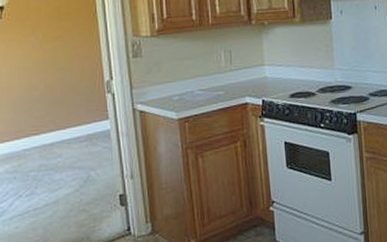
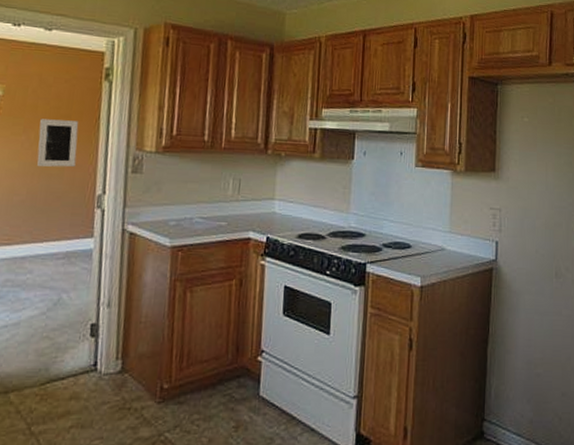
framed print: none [45,17,82,63] -> present [37,119,79,168]

